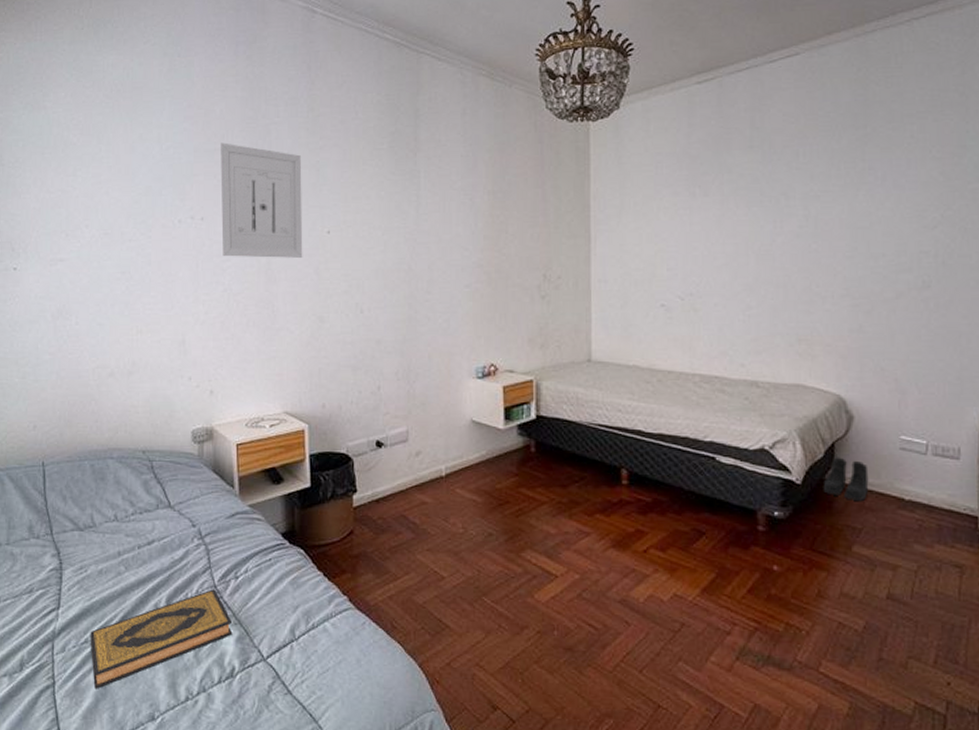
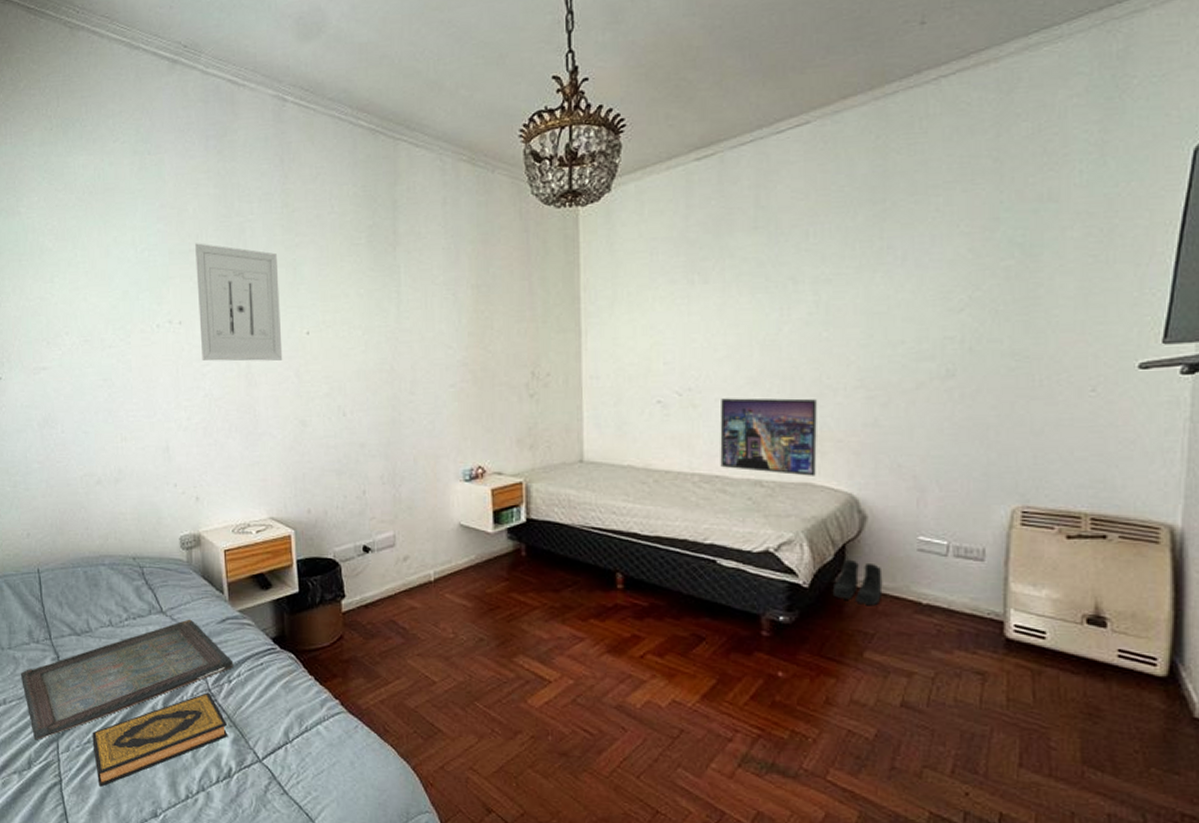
serving tray: none [17,513,241,641] -> present [20,619,234,740]
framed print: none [719,303,809,378] -> present [720,398,818,476]

